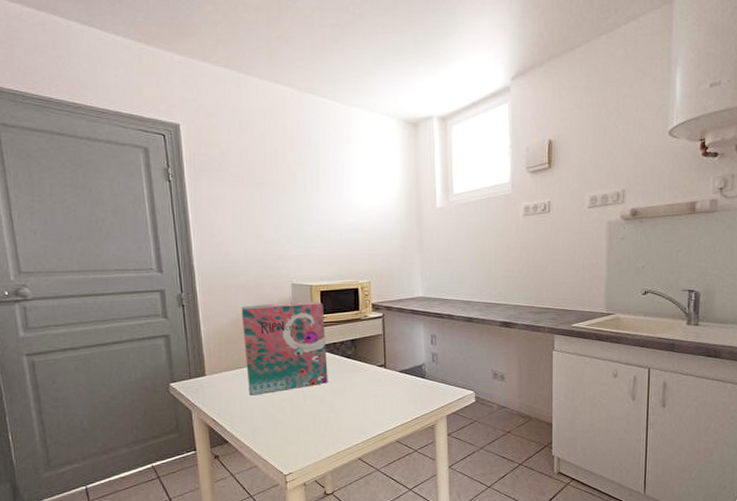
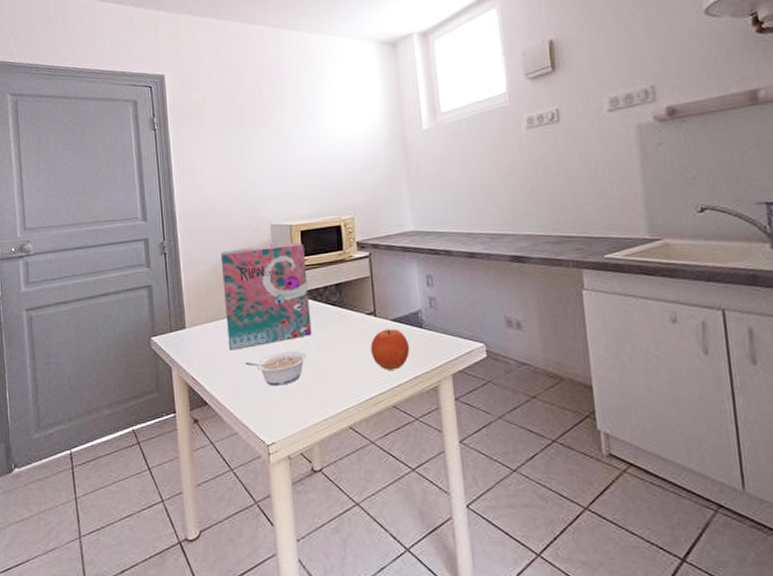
legume: none [265,395,323,426] -> present [245,350,307,386]
fruit: none [380,378,414,413] -> present [370,328,410,370]

